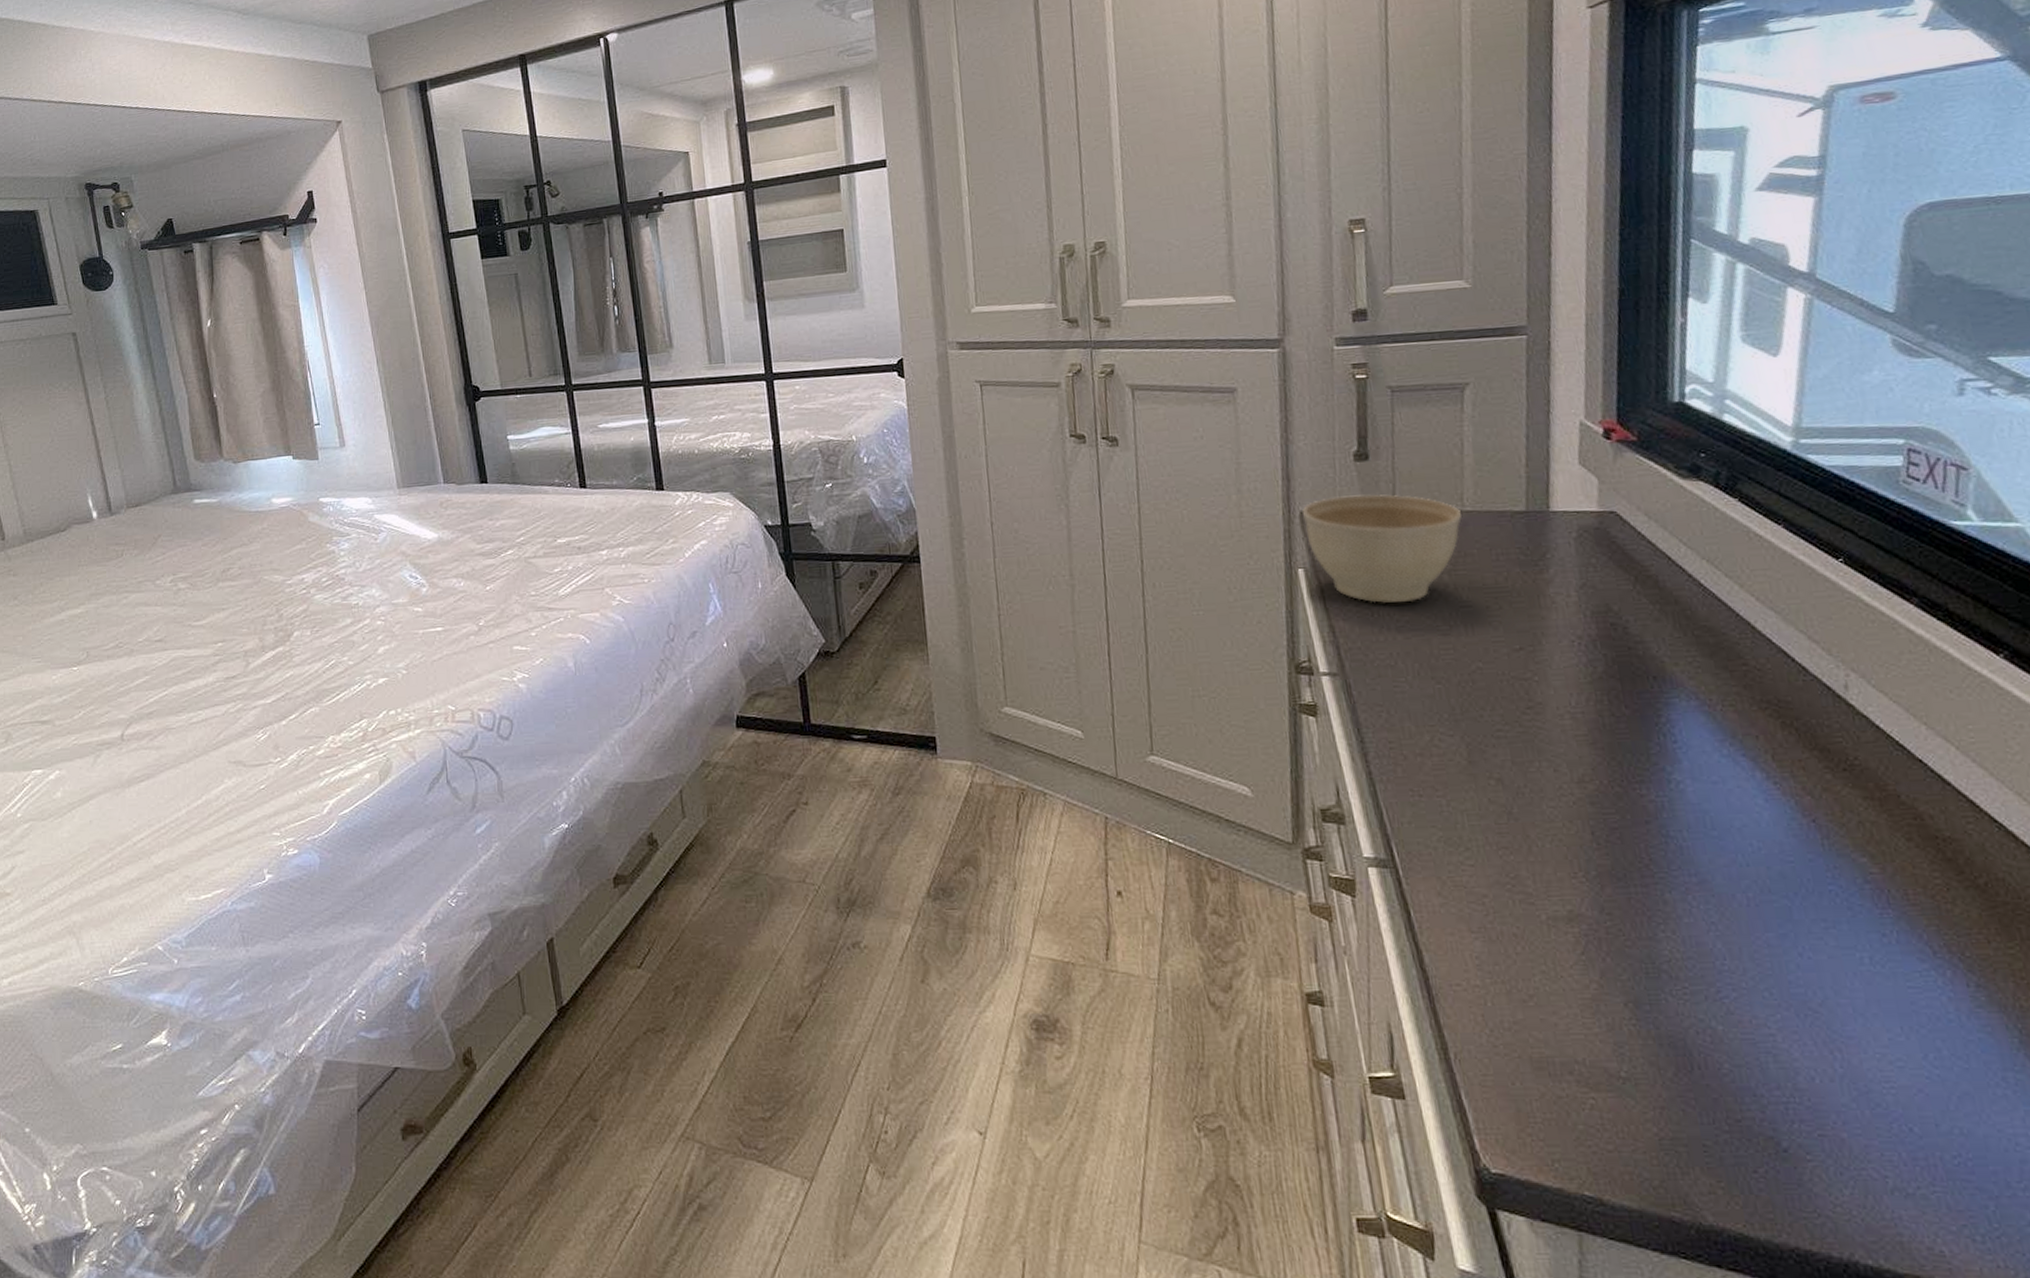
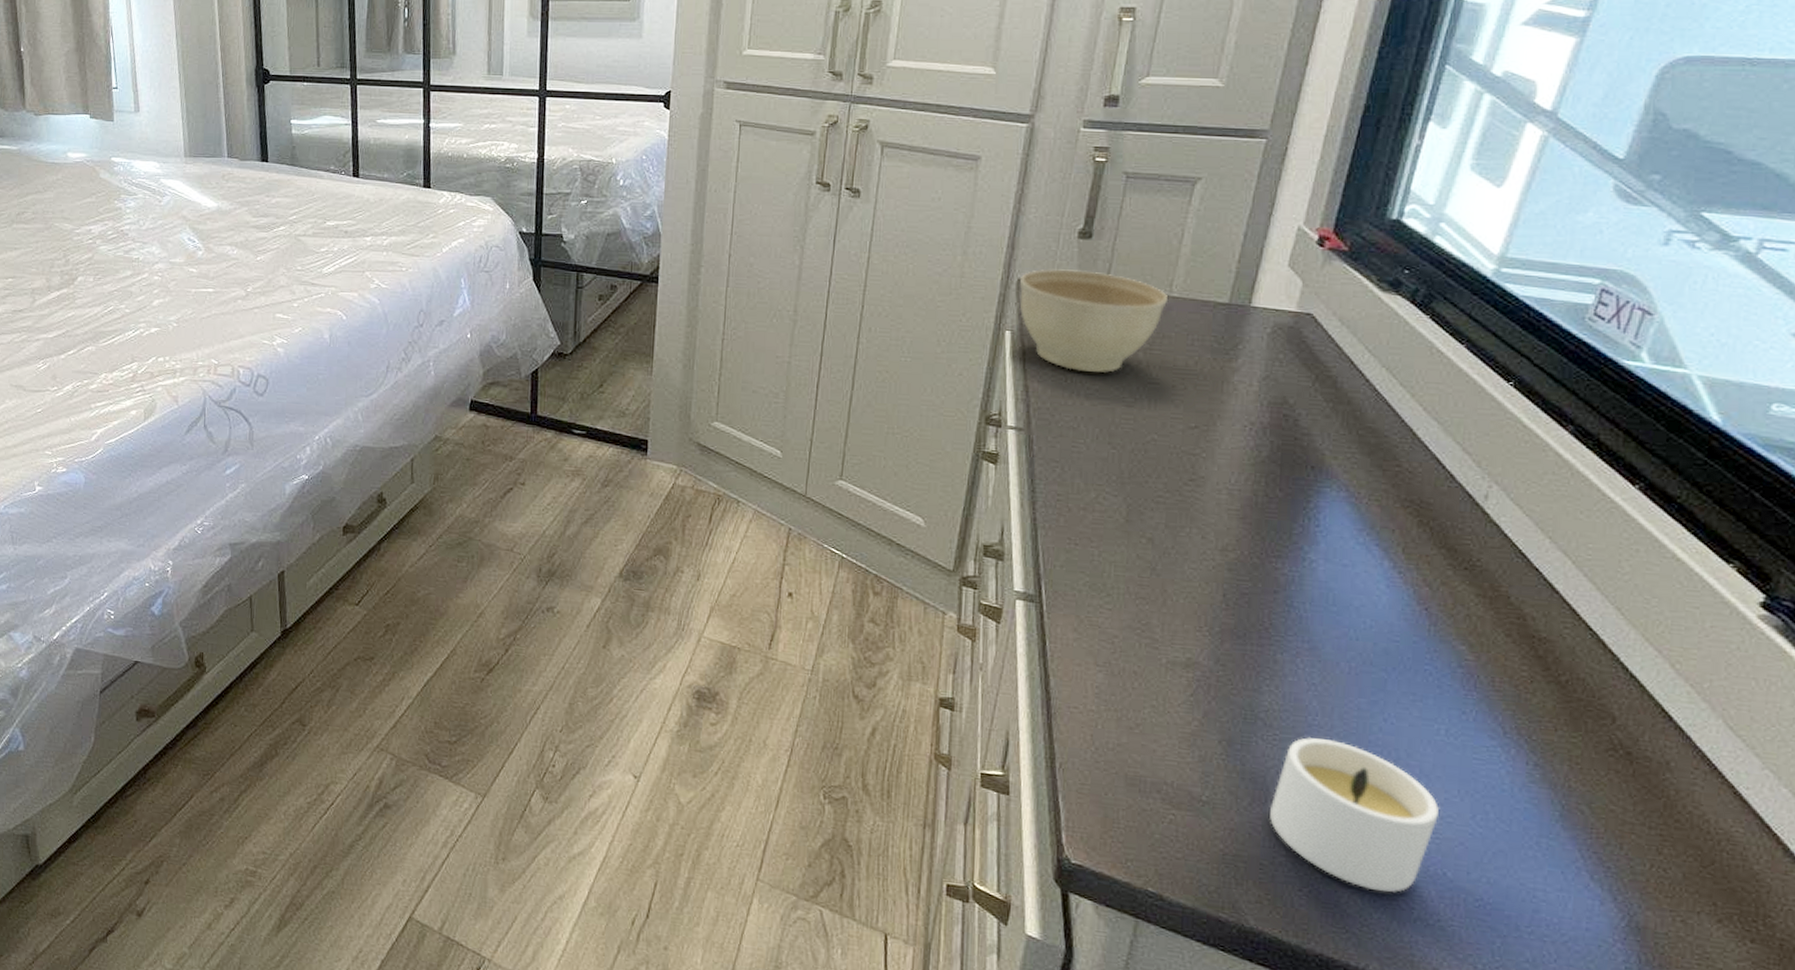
candle: none [1698,985,1888,1161] -> present [1270,736,1440,893]

